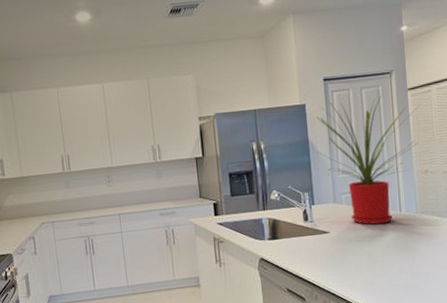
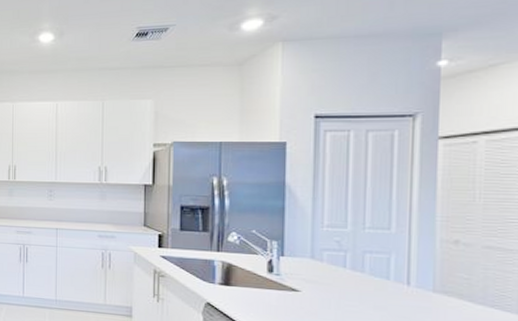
house plant: present [316,95,420,225] -> none [295,141,457,296]

